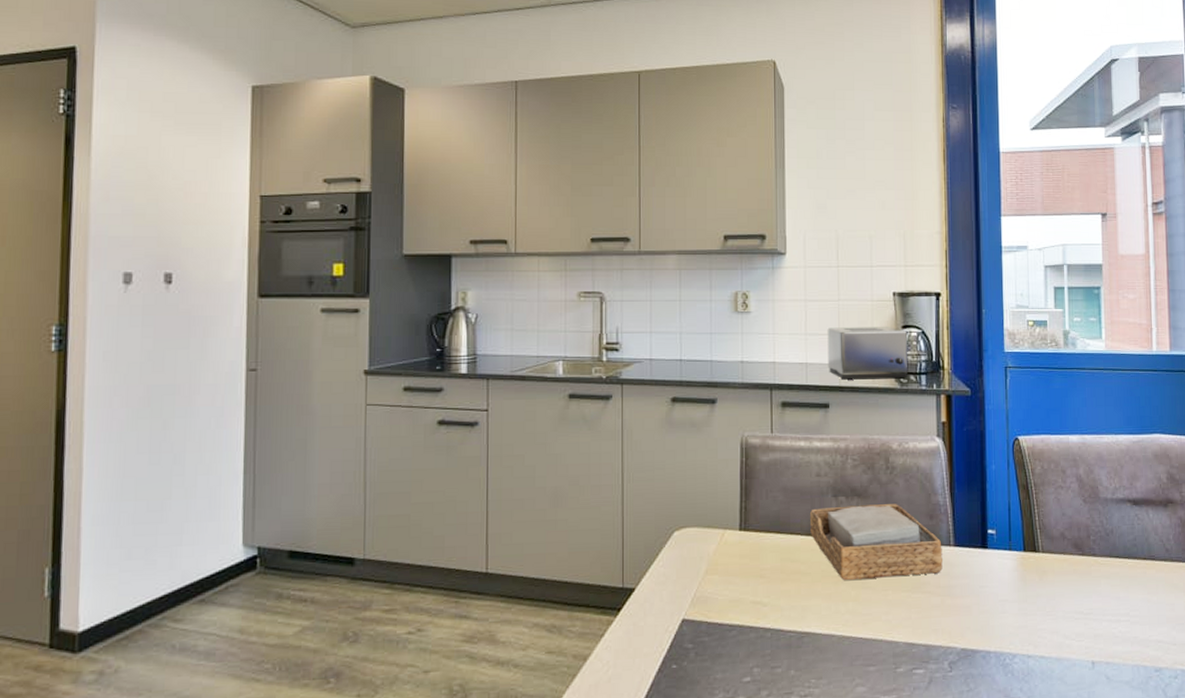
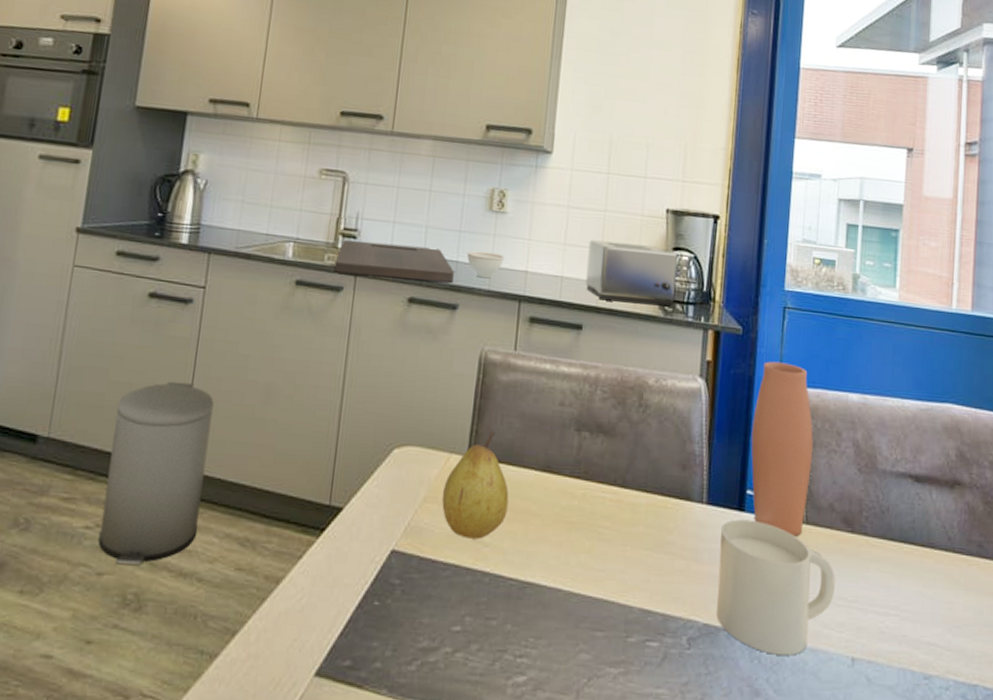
pedal bin: none [421,496,509,662] -> present [98,381,214,566]
cutting board: none [602,351,710,383] -> present [334,239,454,283]
bowl: none [719,349,753,373] -> present [466,250,505,279]
fruit: none [722,505,780,601] -> present [442,430,509,539]
napkin holder: present [809,504,943,580] -> none [545,441,693,533]
mug: none [969,555,1072,667] -> present [716,519,836,656]
vase: none [987,415,1042,565] -> present [751,361,814,536]

